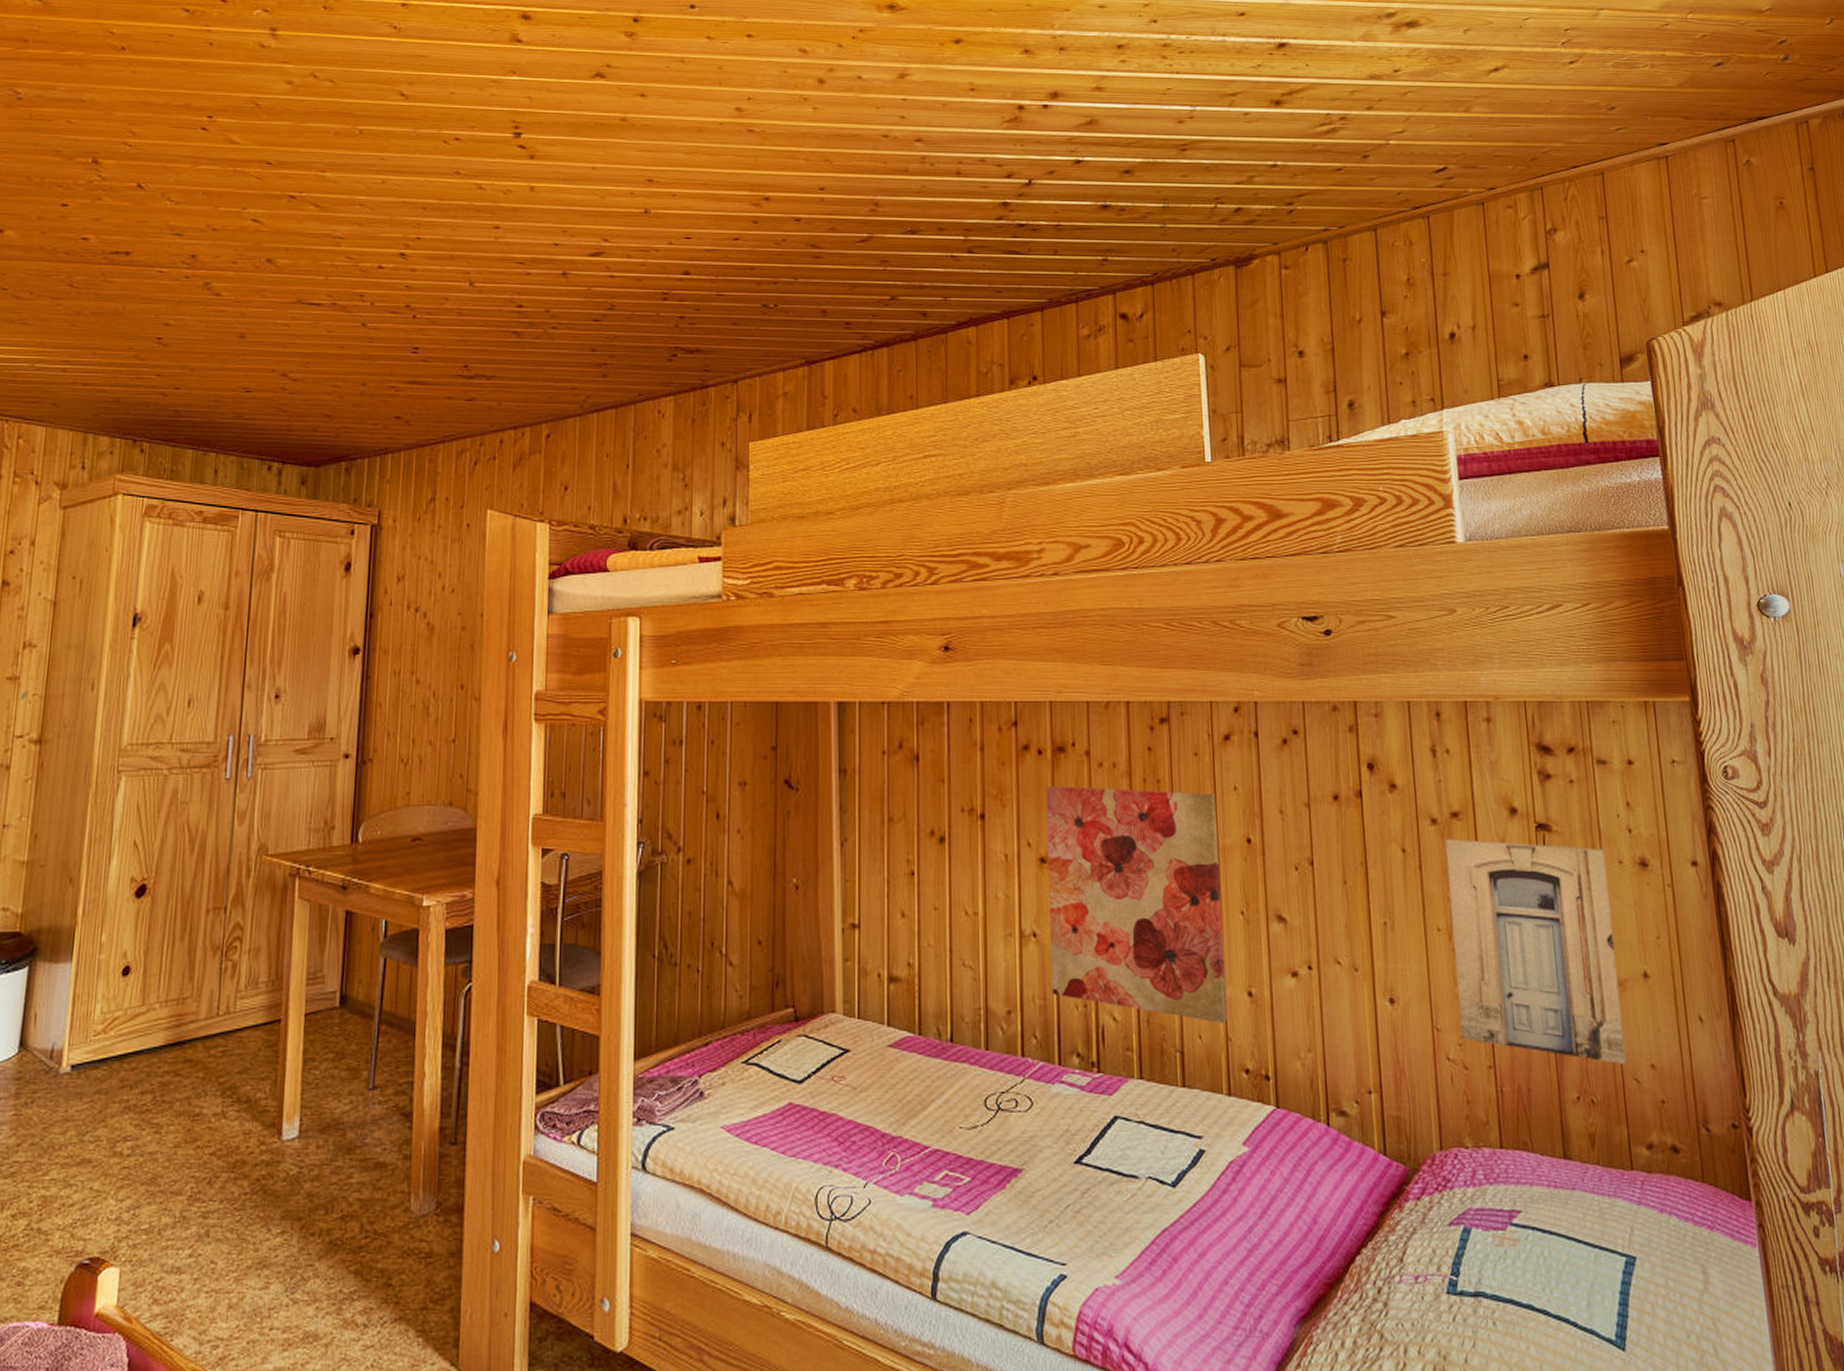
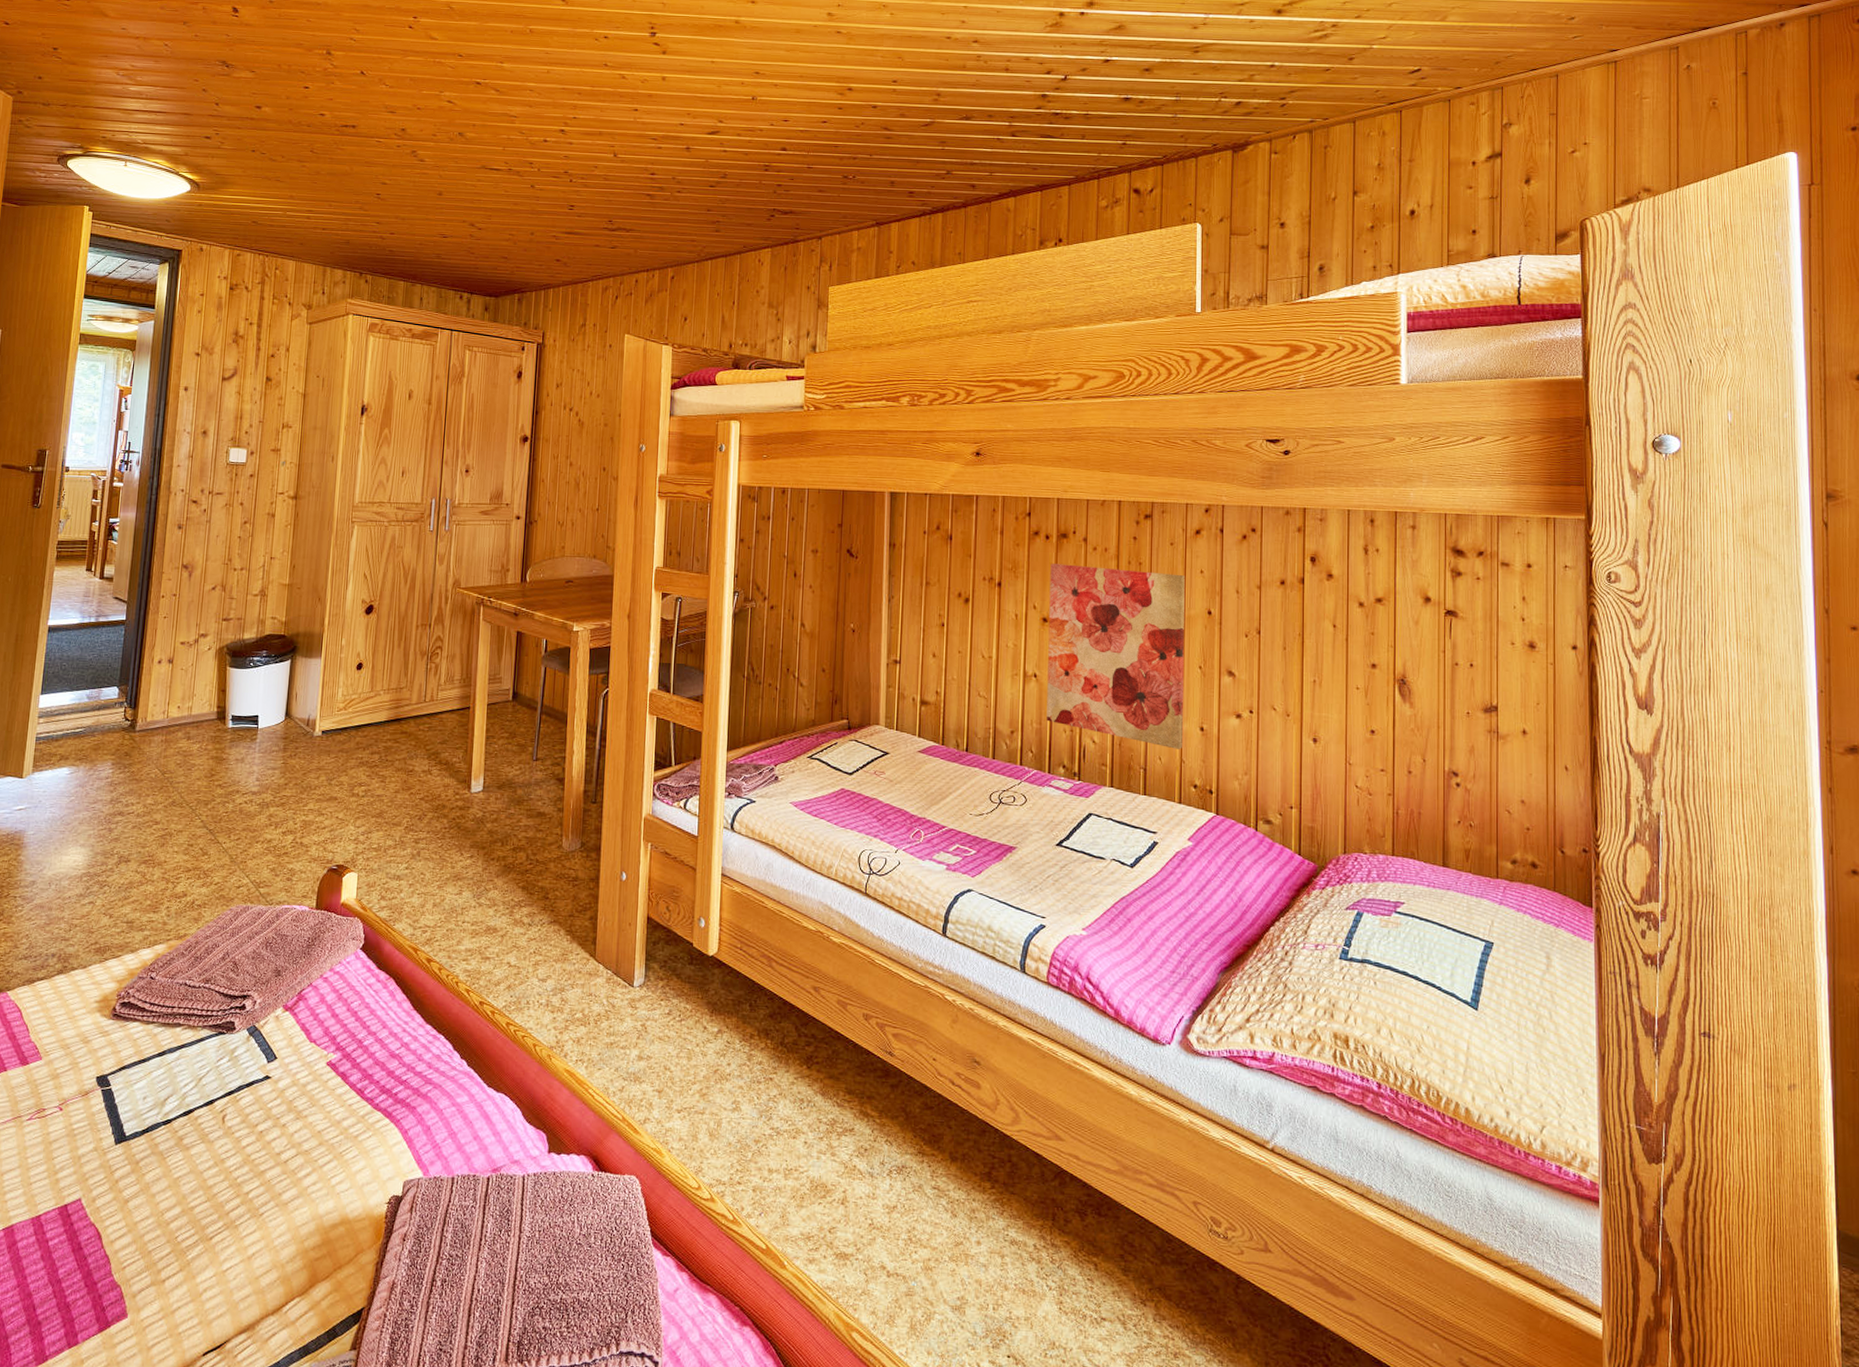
wall art: present [1446,838,1627,1064] -> none [1369,618,1501,799]

